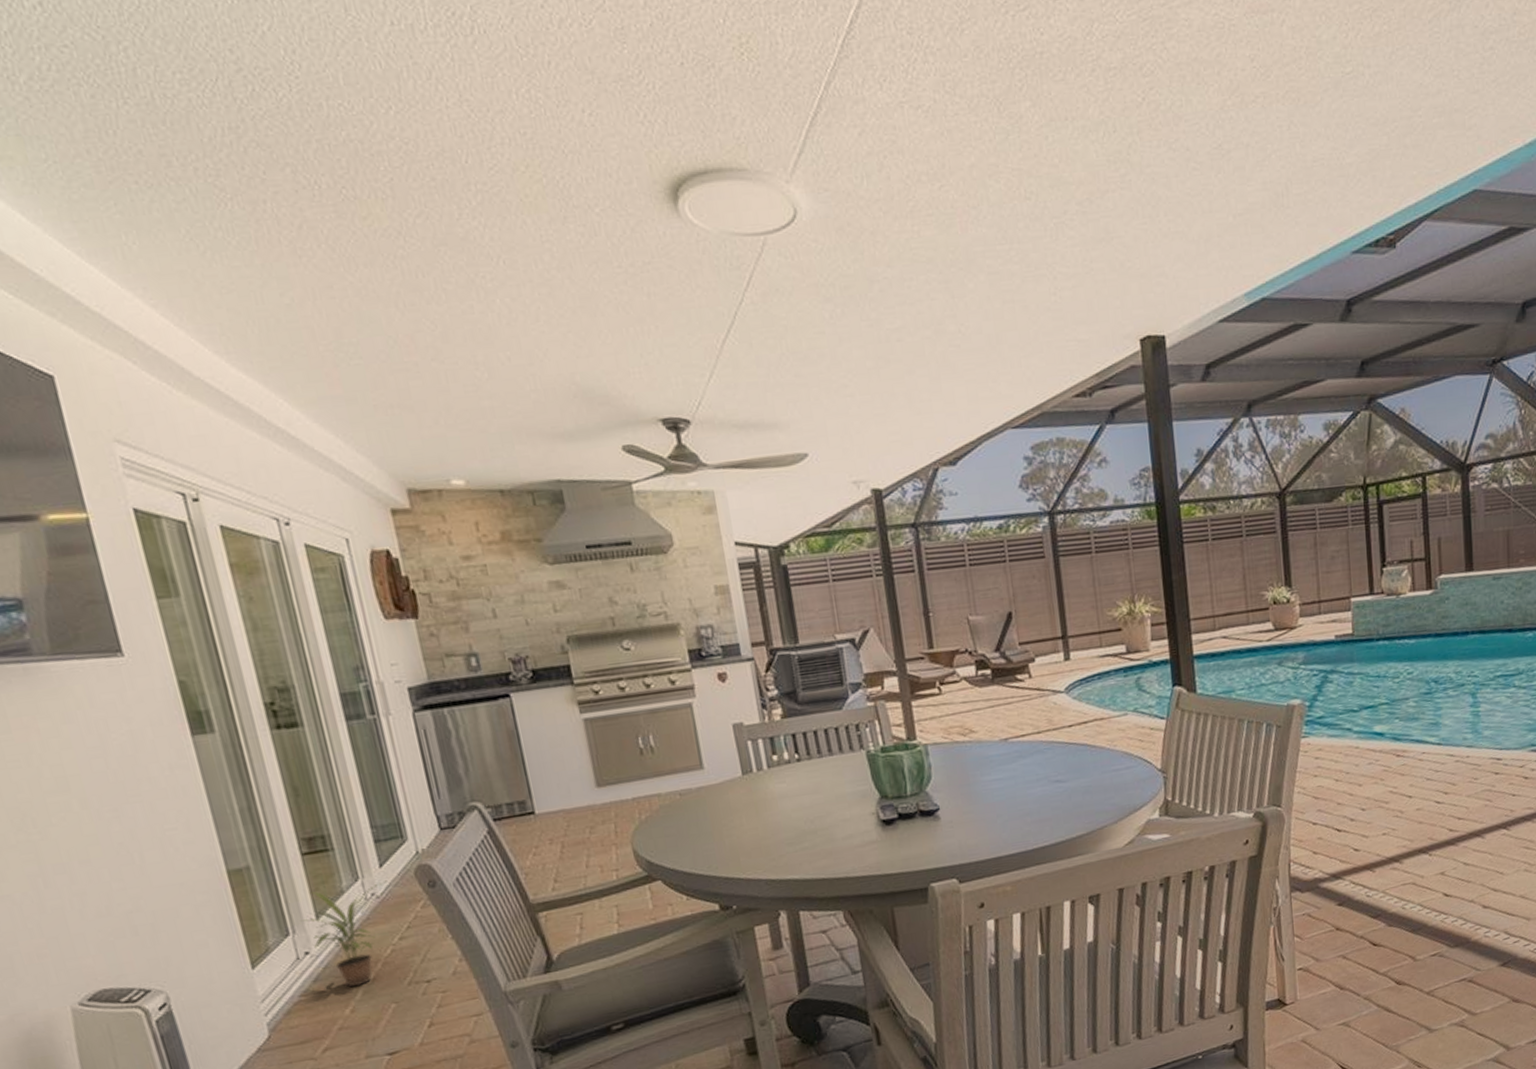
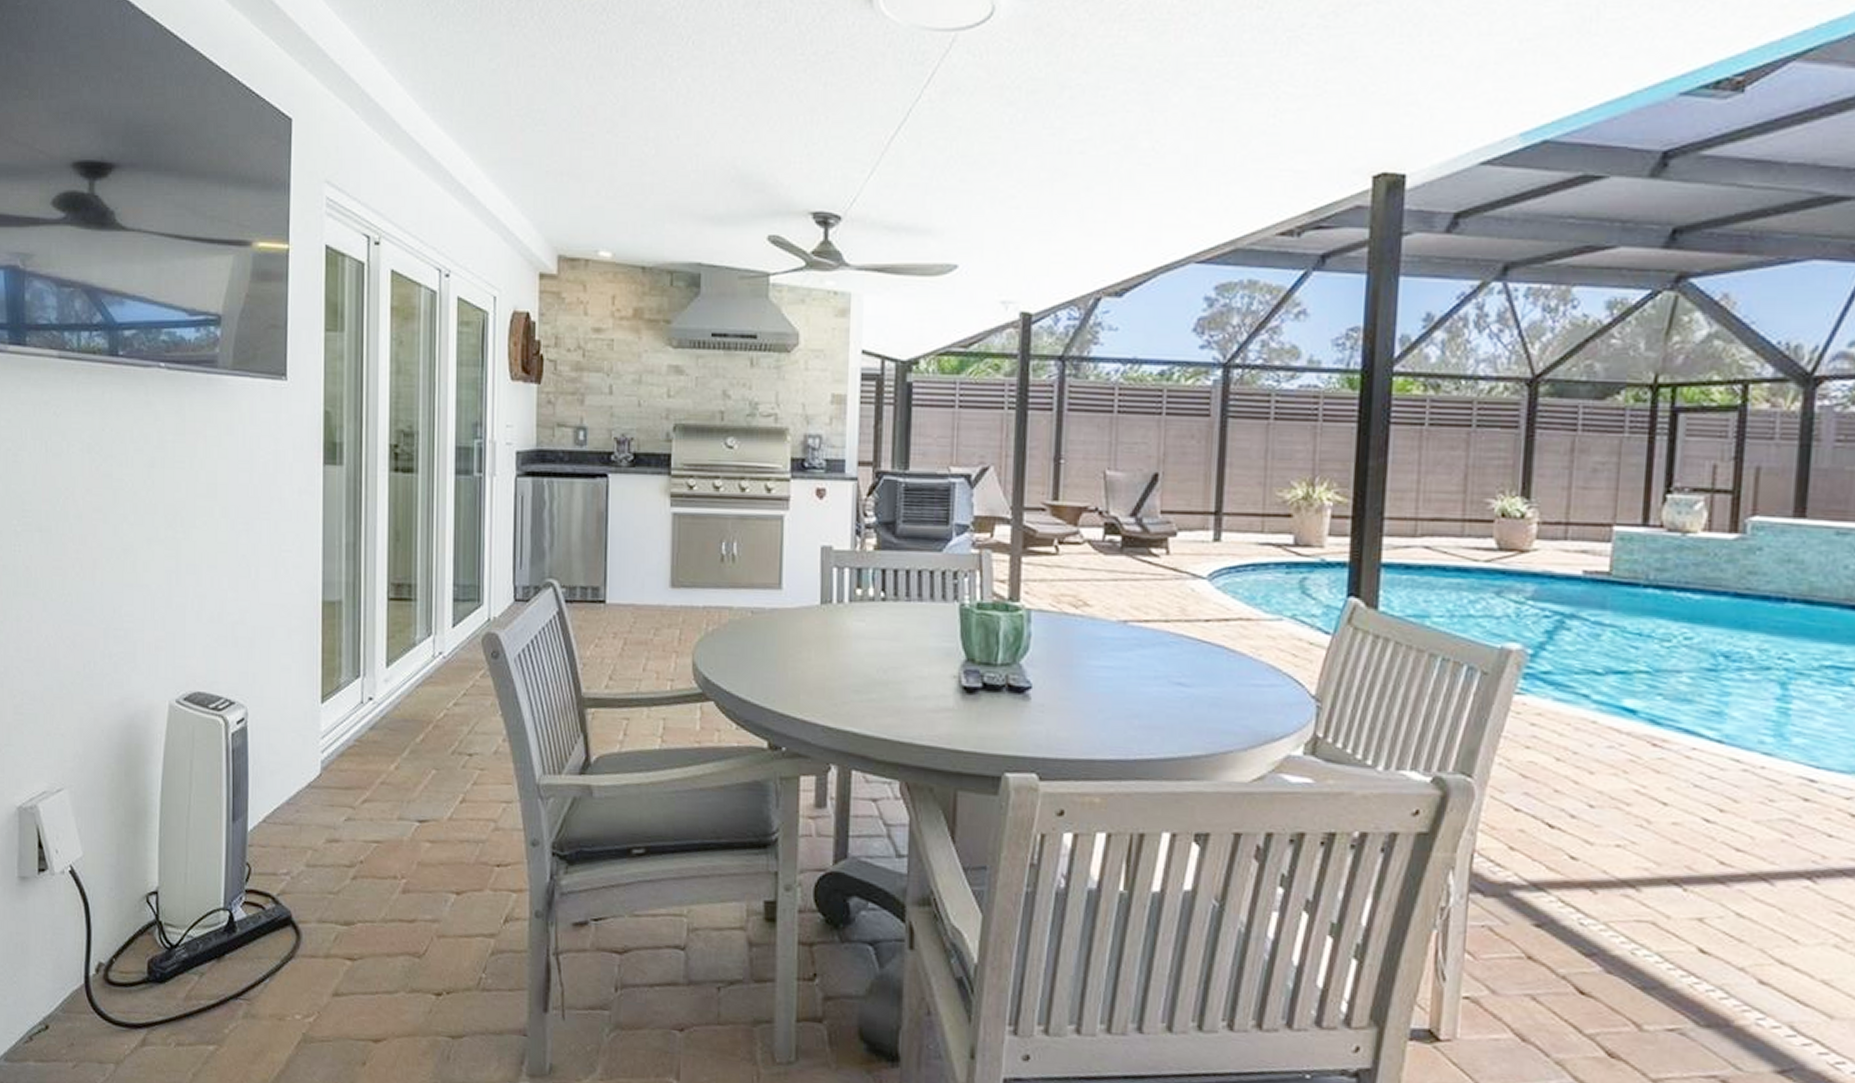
potted plant: present [301,880,387,987] -> none [373,639,456,744]

